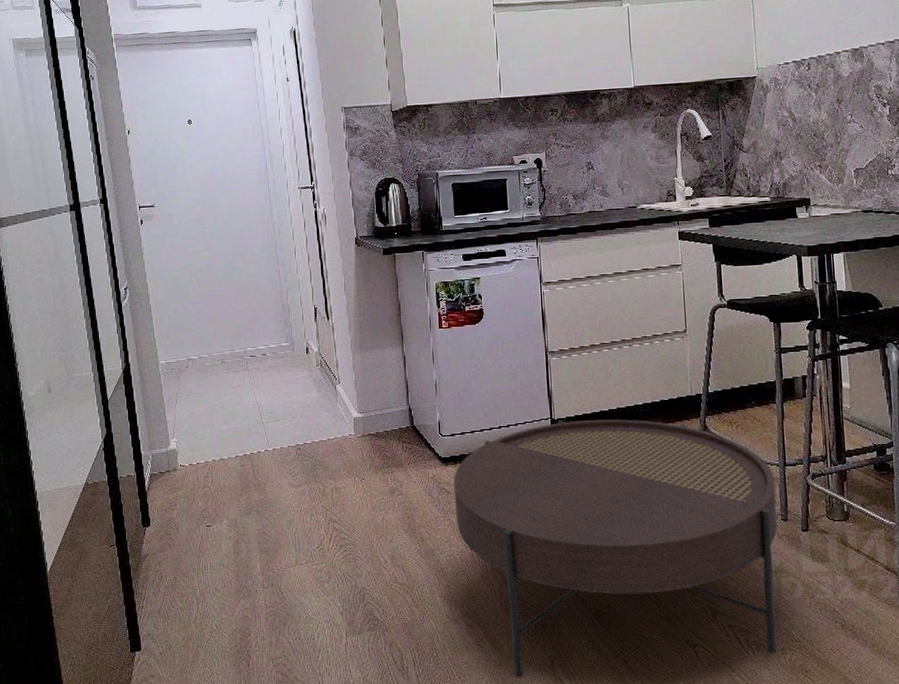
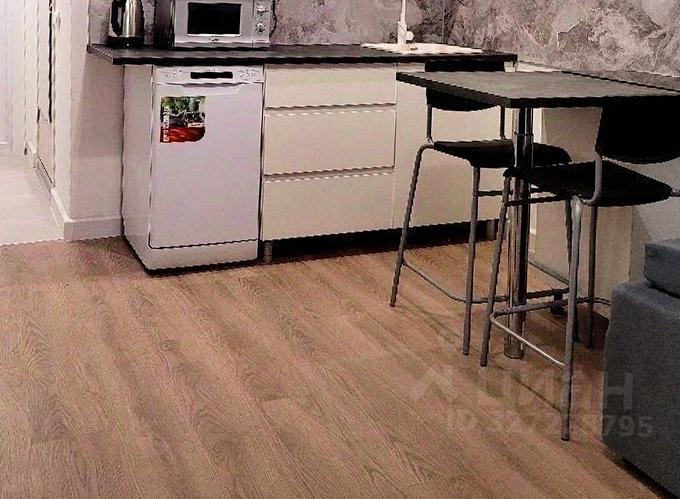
coffee table: present [453,419,778,677] -> none [155,244,461,493]

